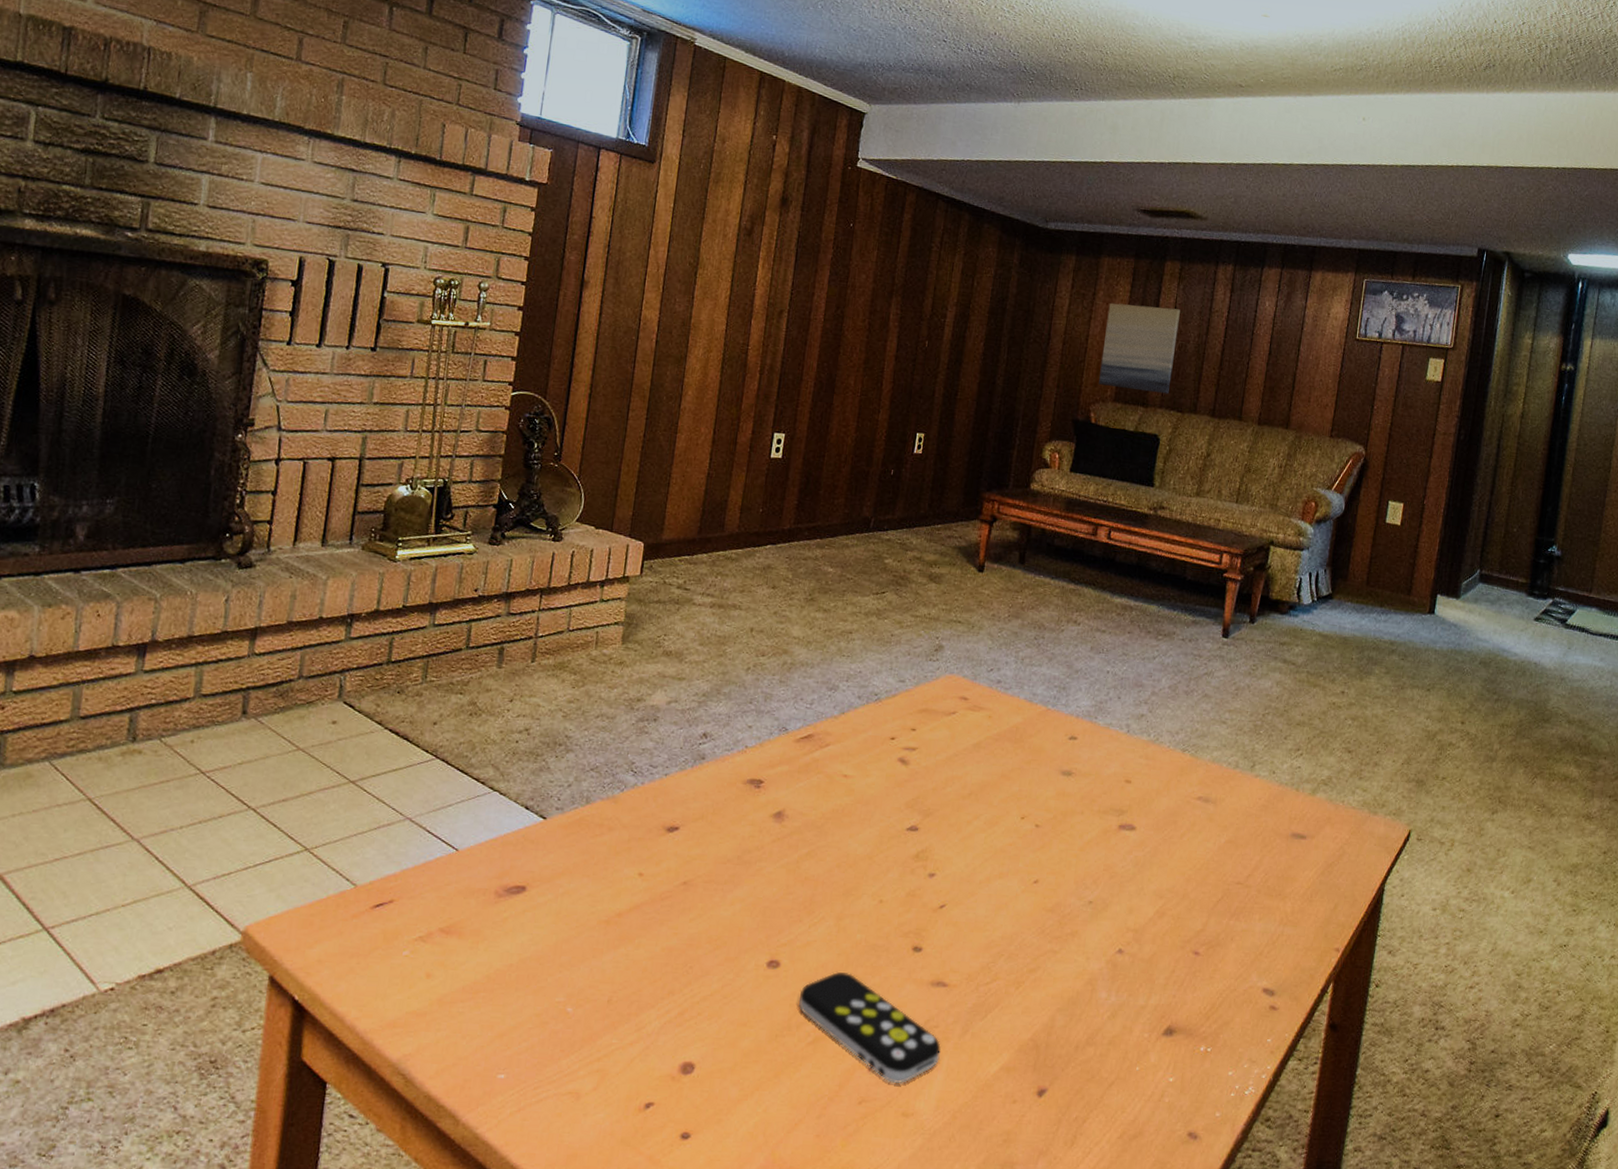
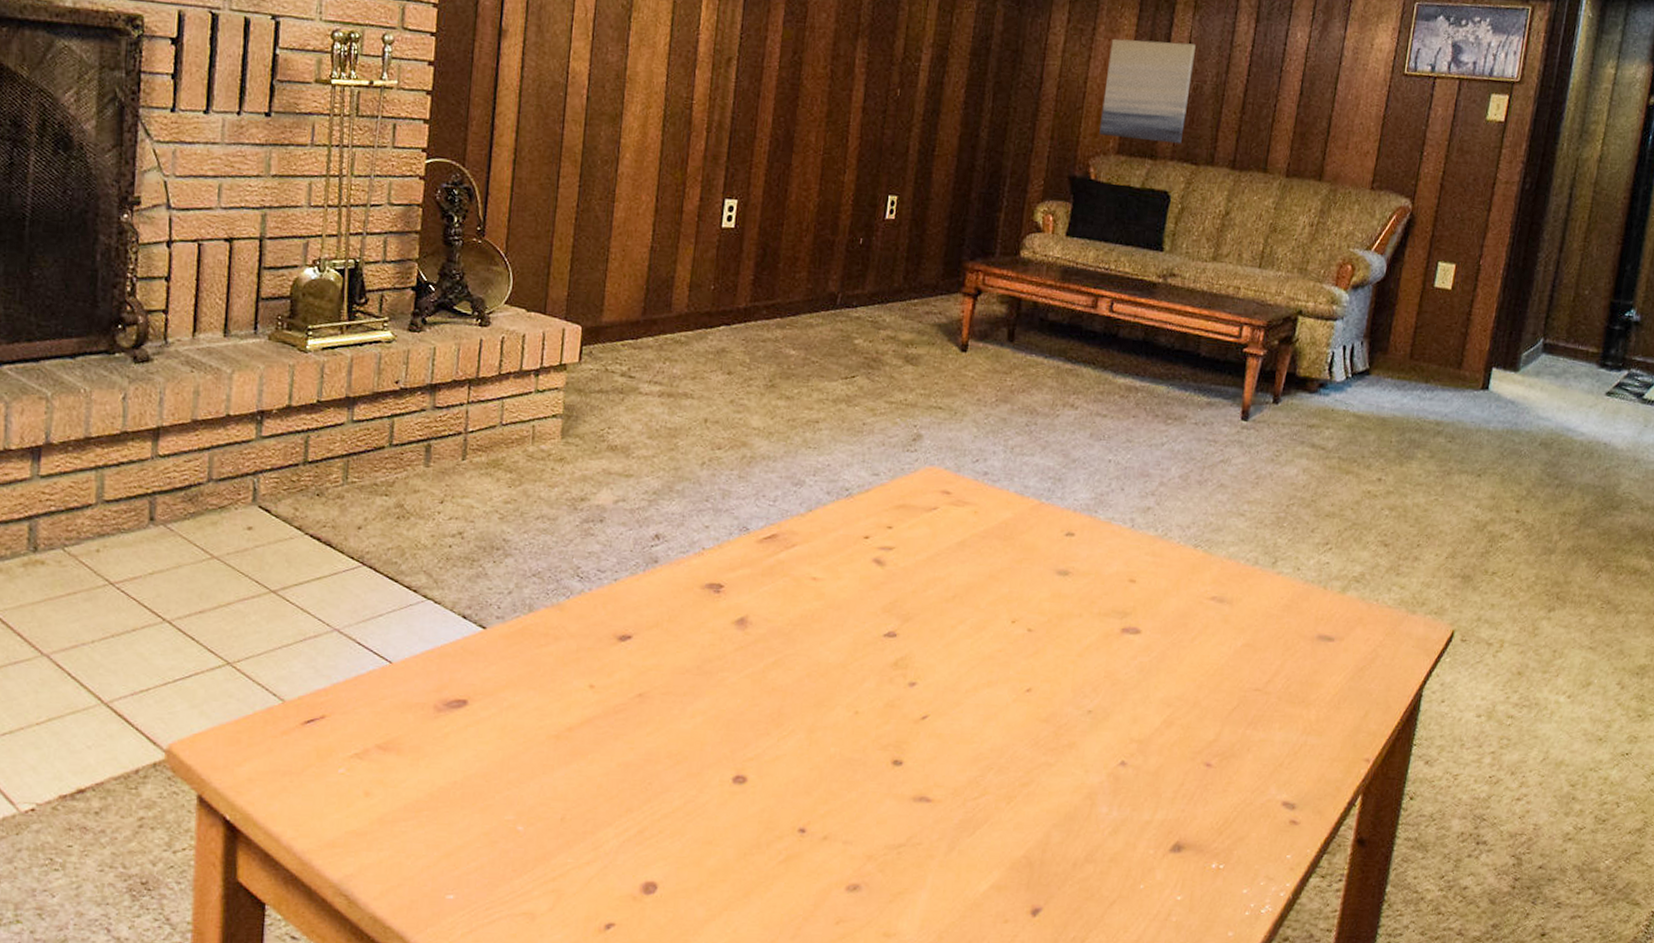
remote control: present [799,972,941,1084] -> none [769,788,925,904]

